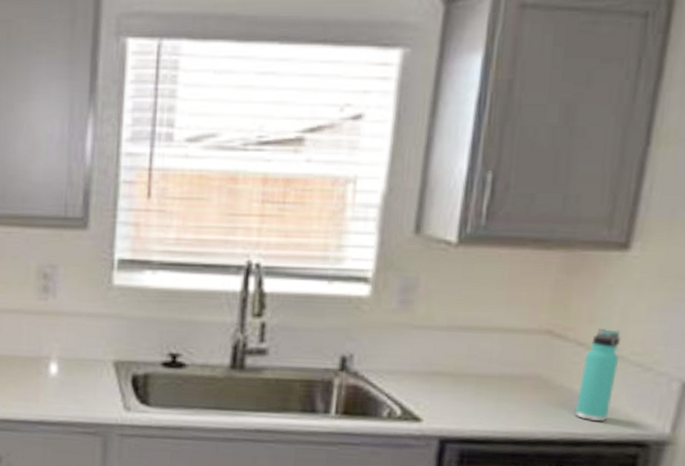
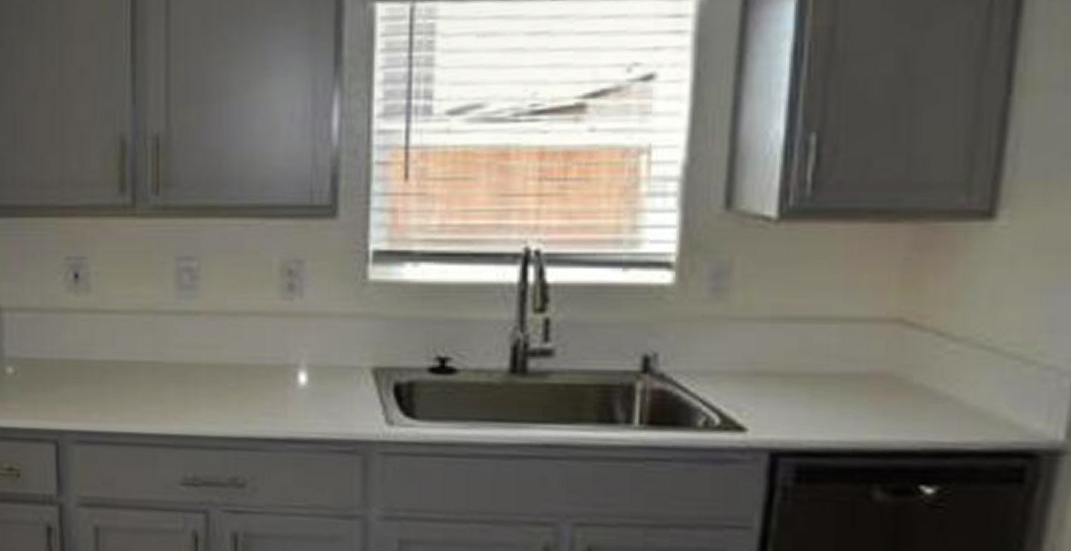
thermos bottle: present [574,329,622,421] -> none [938,315,993,427]

